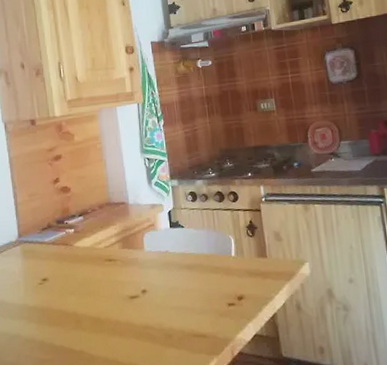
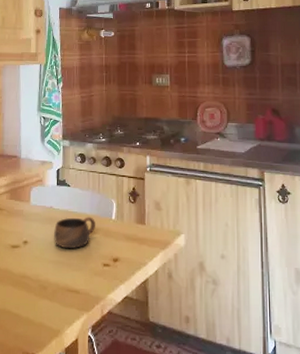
cup: none [172,256,215,293] -> present [54,216,95,249]

